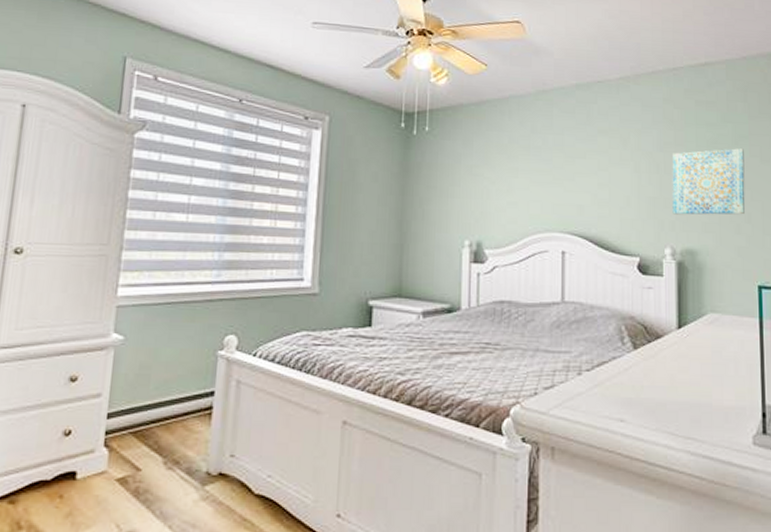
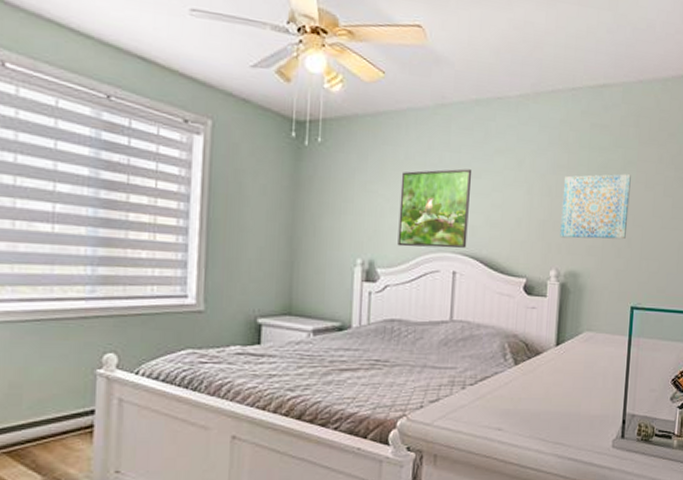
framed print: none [504,150,577,228] -> present [397,168,472,249]

